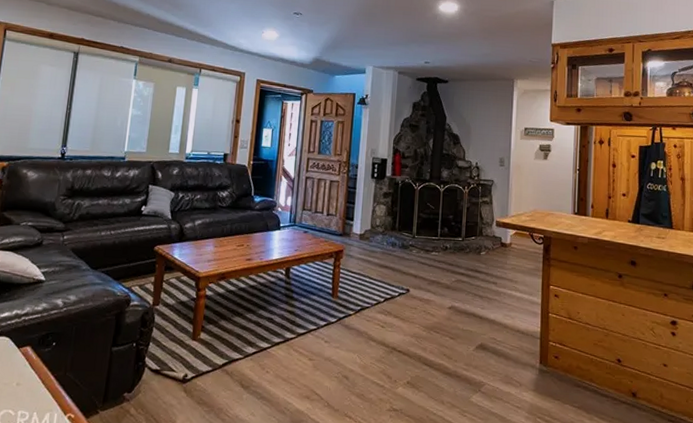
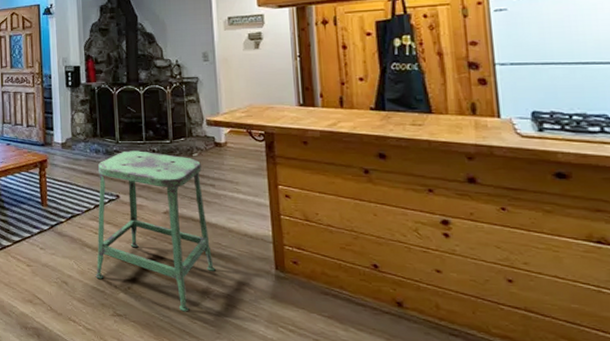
stool: none [376,245,489,406] -> present [95,151,216,312]

